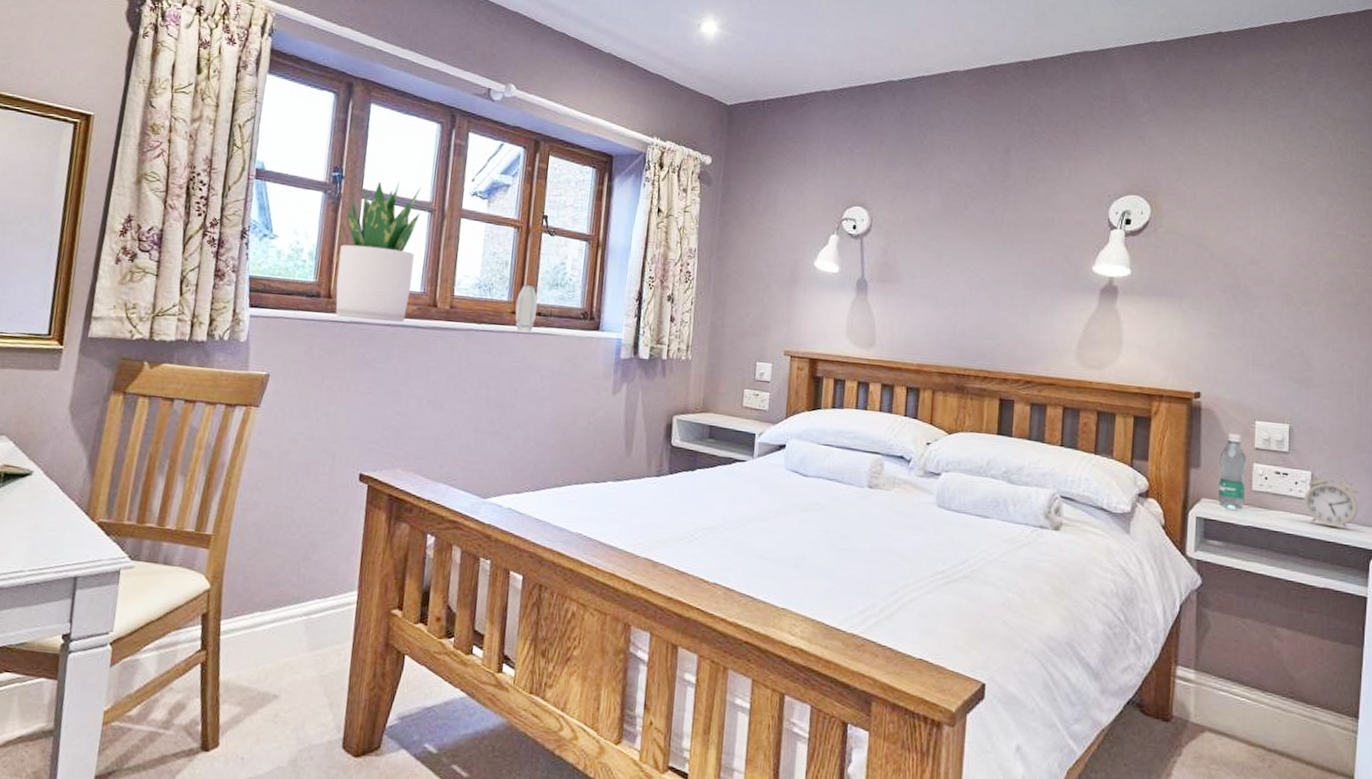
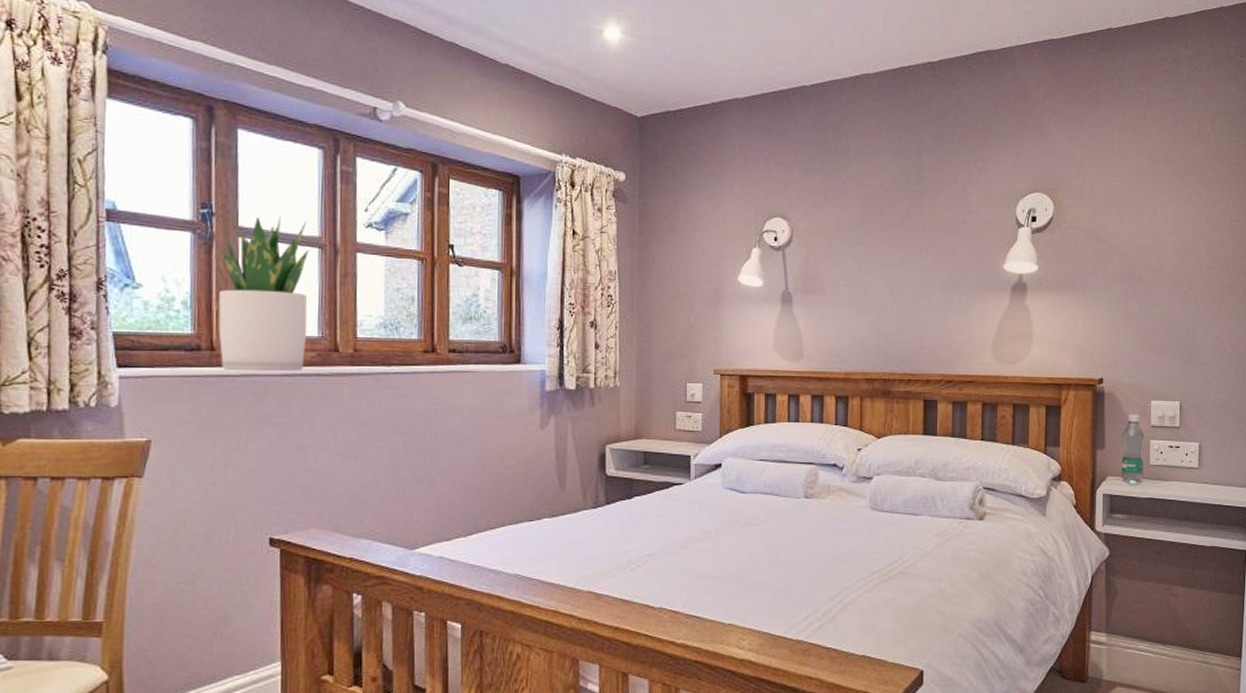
vase: present [515,284,538,332] -> none [427,320,452,371]
alarm clock: present [1304,471,1357,530] -> none [1194,441,1237,492]

